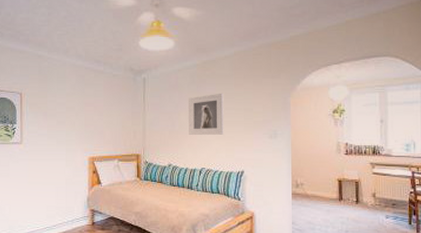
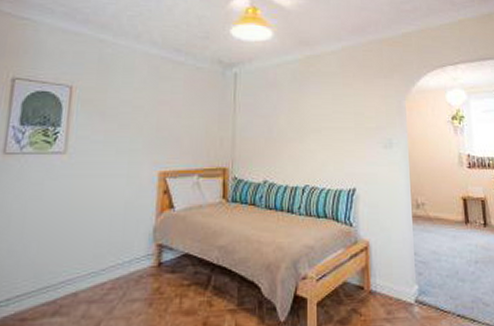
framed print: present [189,93,224,135] -> none [289,93,331,144]

